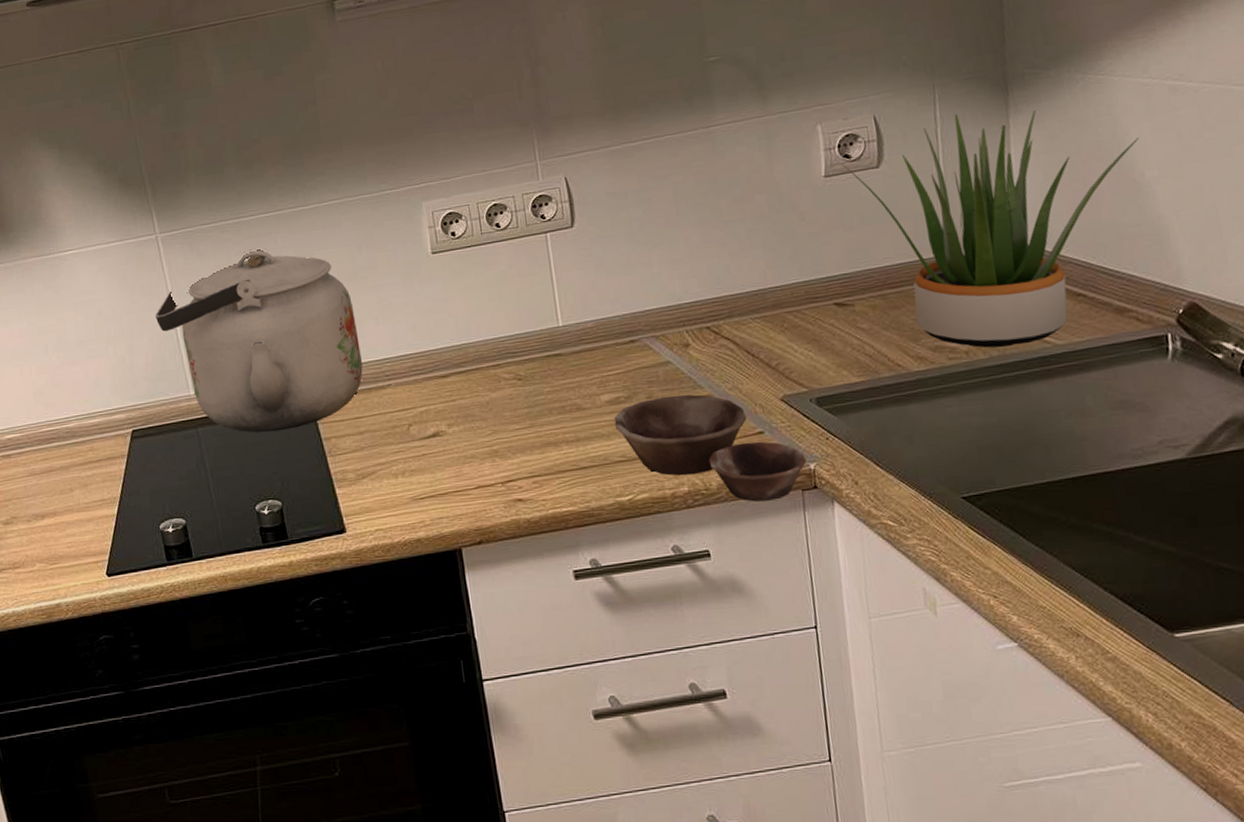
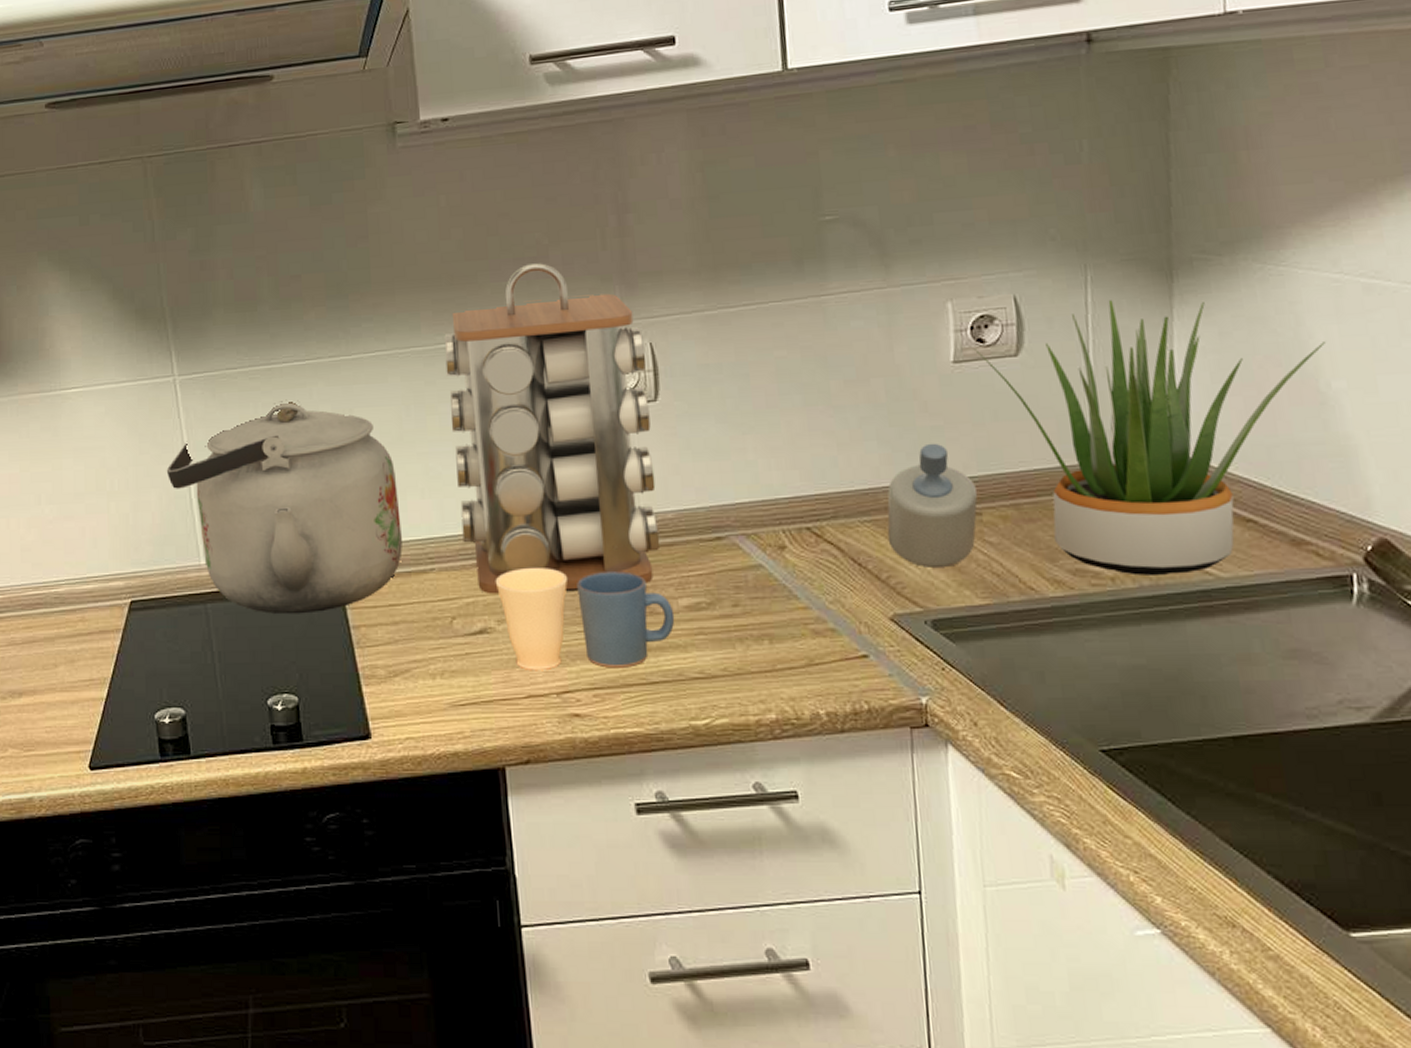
spice rack: none [387,114,583,403] -> present [444,263,660,595]
cup: none [443,376,506,466] -> present [495,567,568,671]
mug: none [513,375,599,459] -> present [577,571,675,668]
bowl: present [613,394,806,502] -> none [692,605,917,738]
soap dispenser: none [774,247,851,354] -> present [887,443,978,567]

